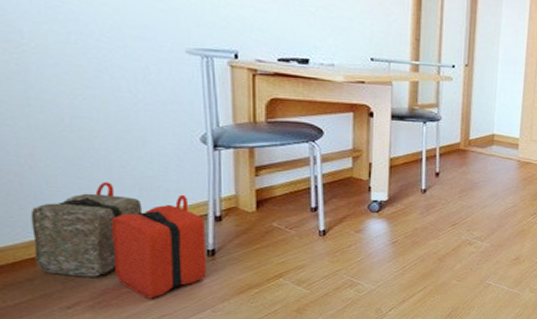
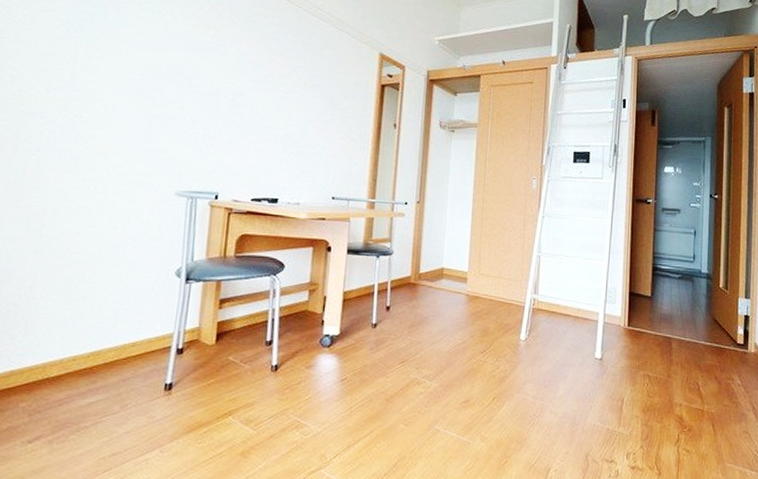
first aid kit: present [30,182,207,299] -> none [11,313,167,435]

